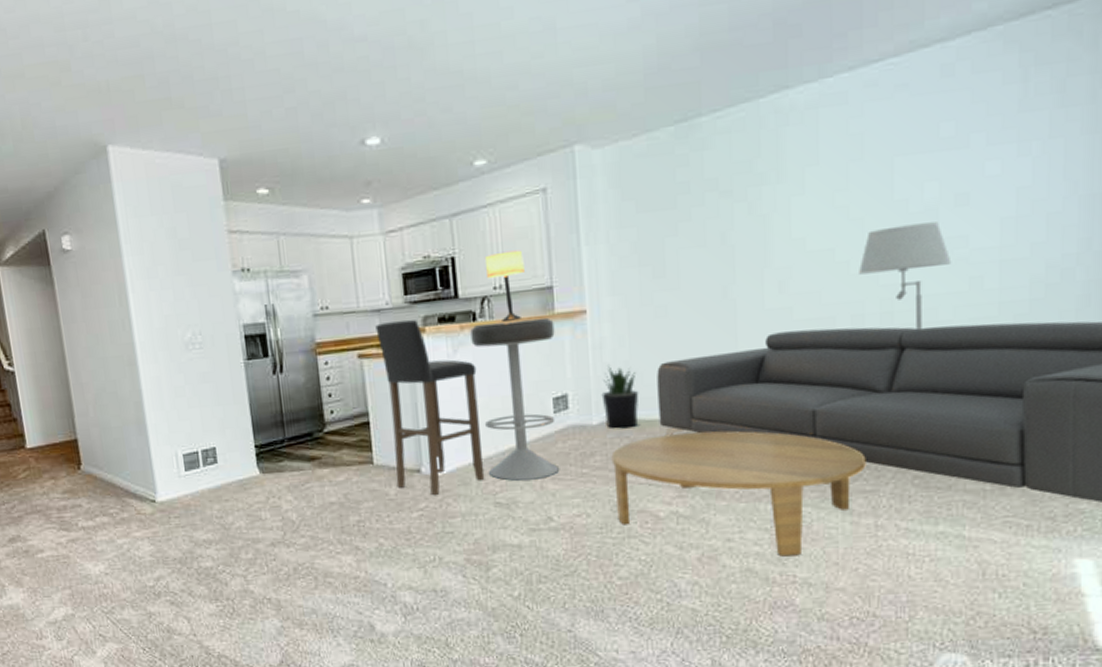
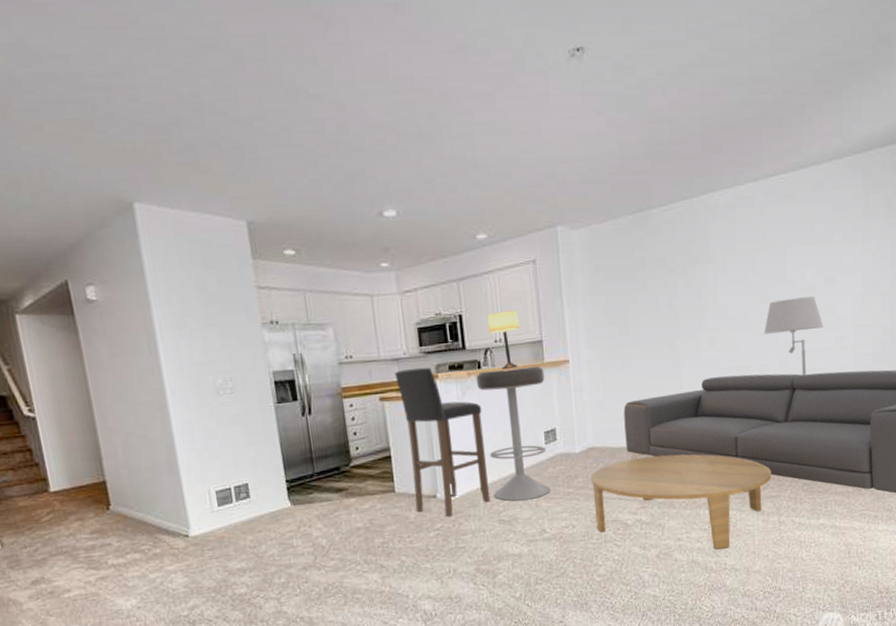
planter: present [601,365,639,429] -> none [582,404,611,456]

